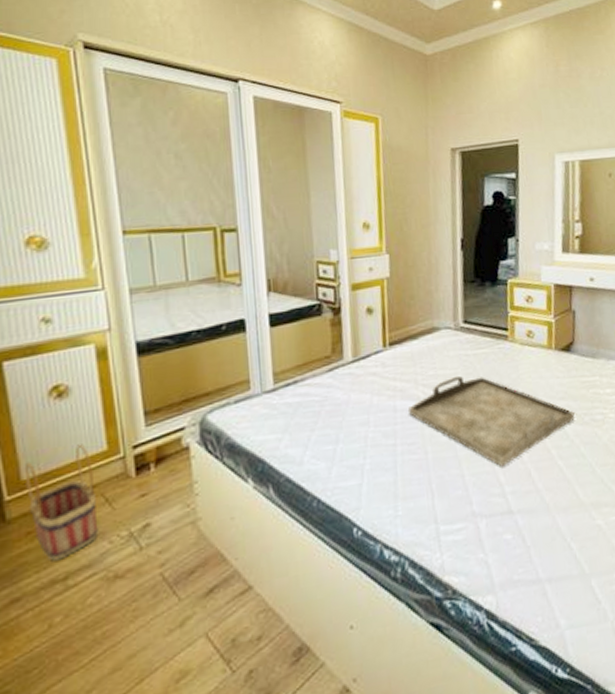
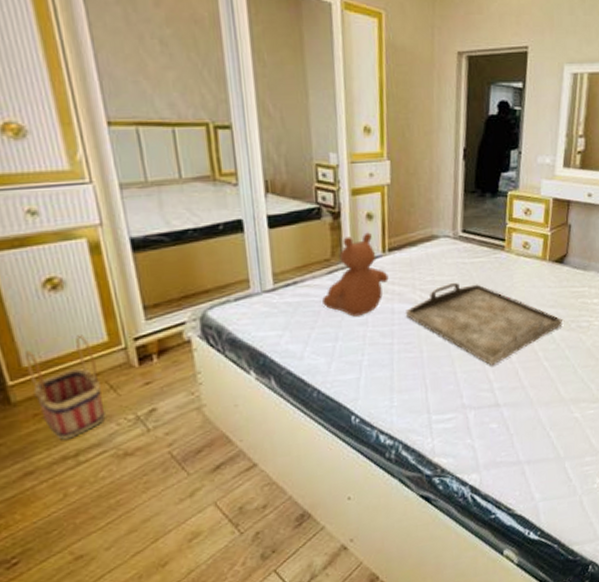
teddy bear: none [323,327,390,416] -> present [322,232,389,317]

